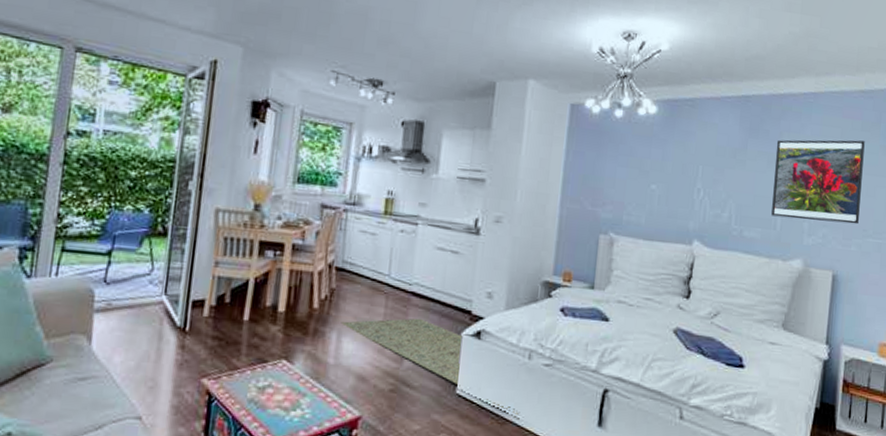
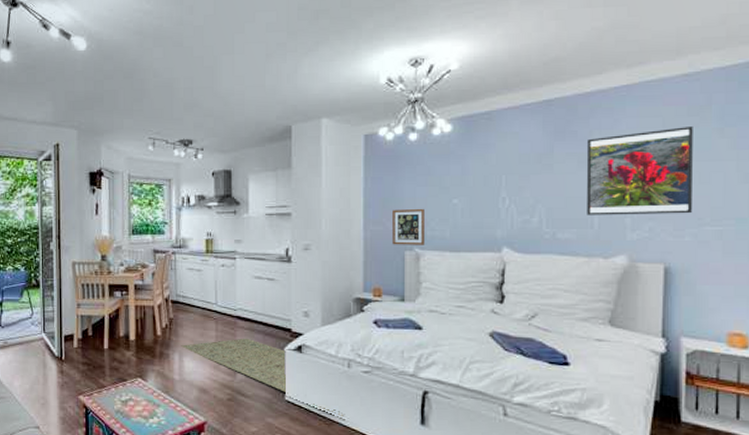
picture frame: none [588,188,623,230] -> present [392,208,426,245]

